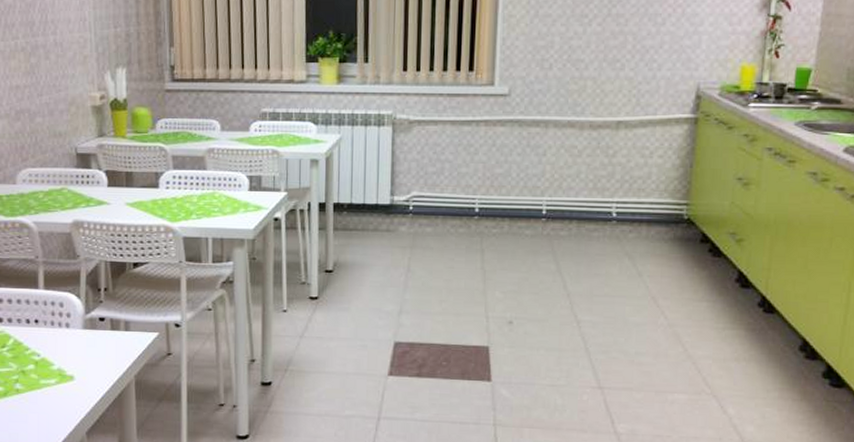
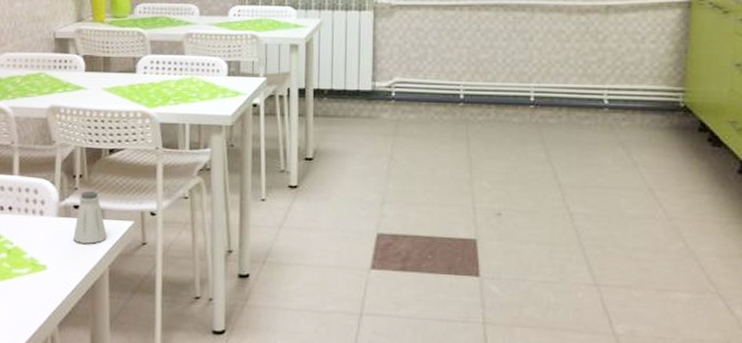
saltshaker: none [100,303,133,355] -> present [73,190,107,244]

